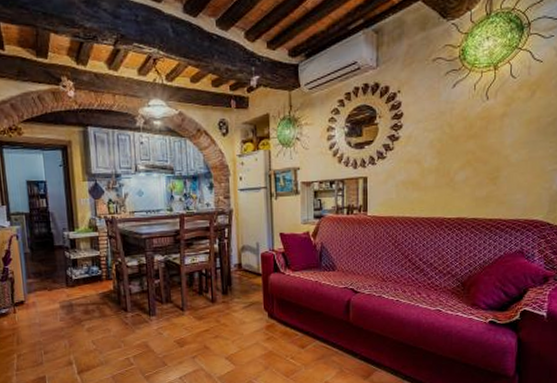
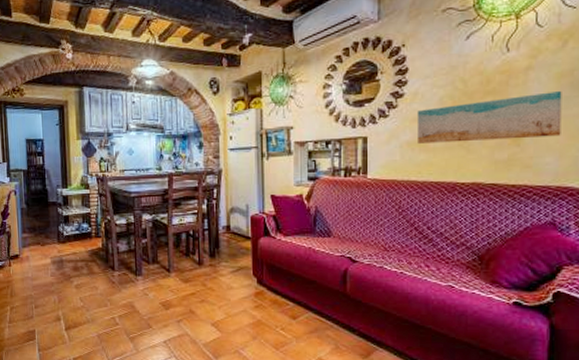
wall art: none [410,135,530,183] -> present [416,90,562,143]

